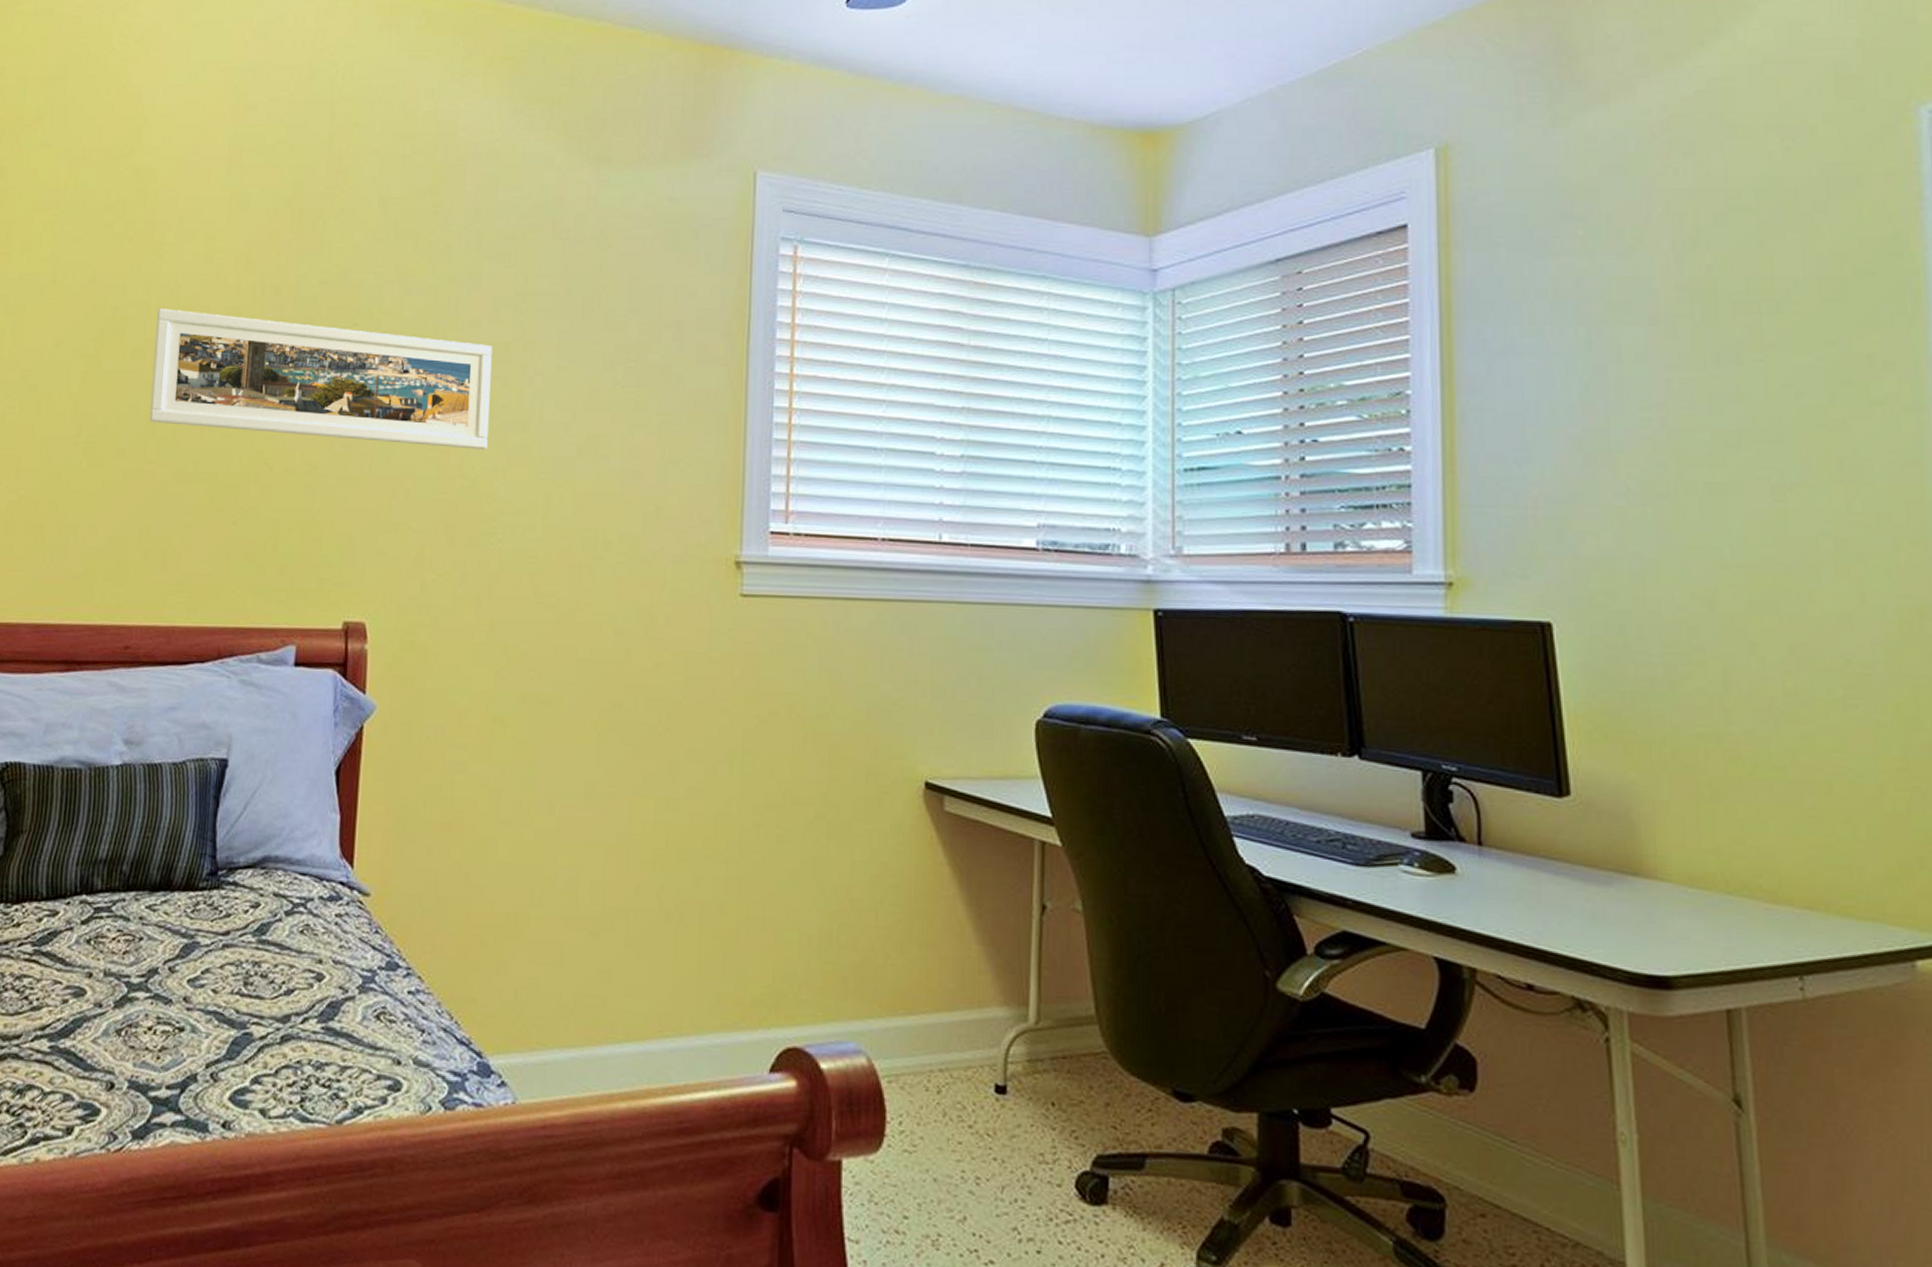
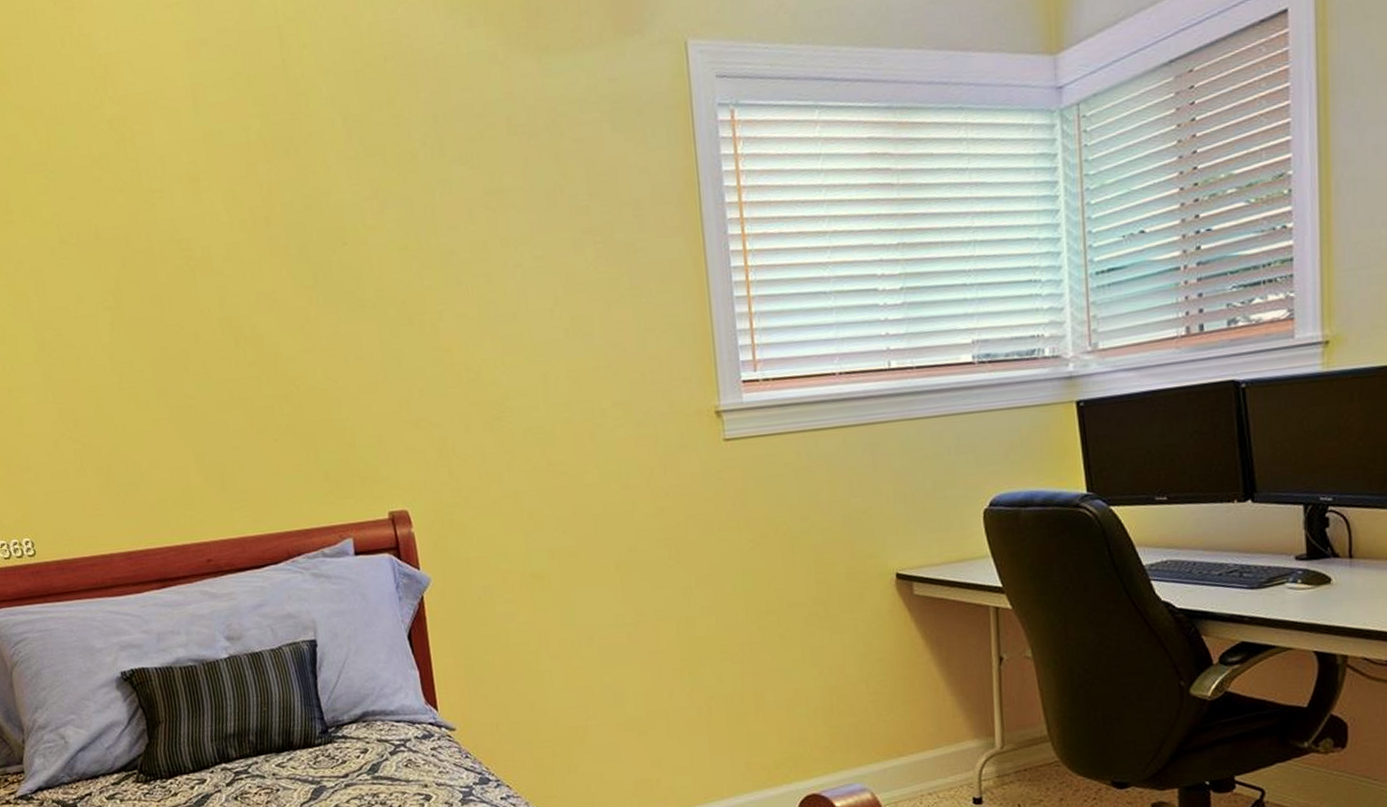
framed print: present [149,309,493,450] -> none [163,245,484,361]

